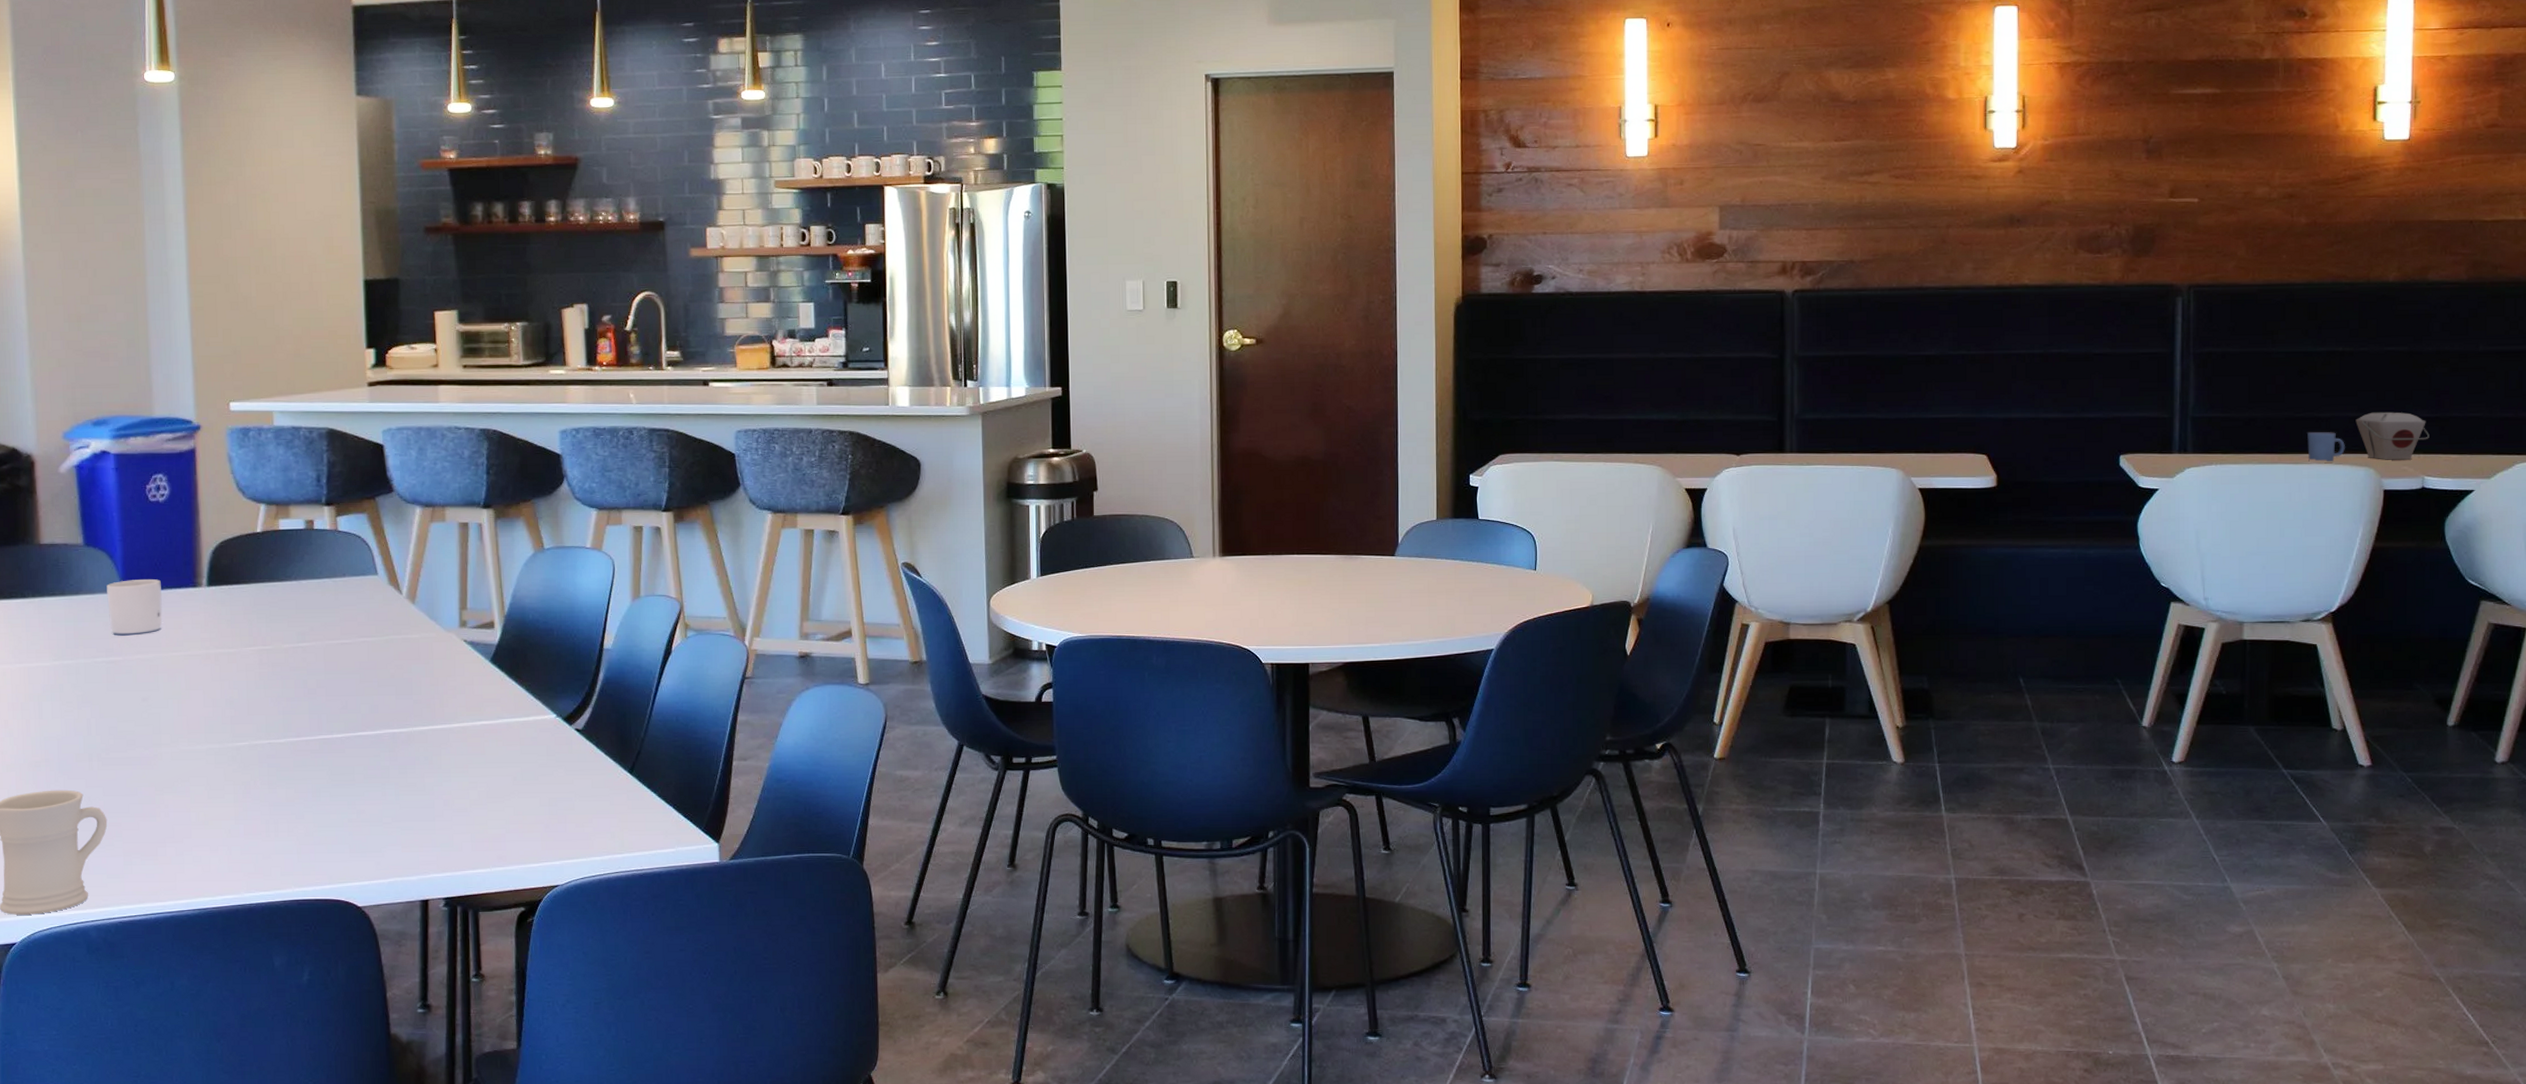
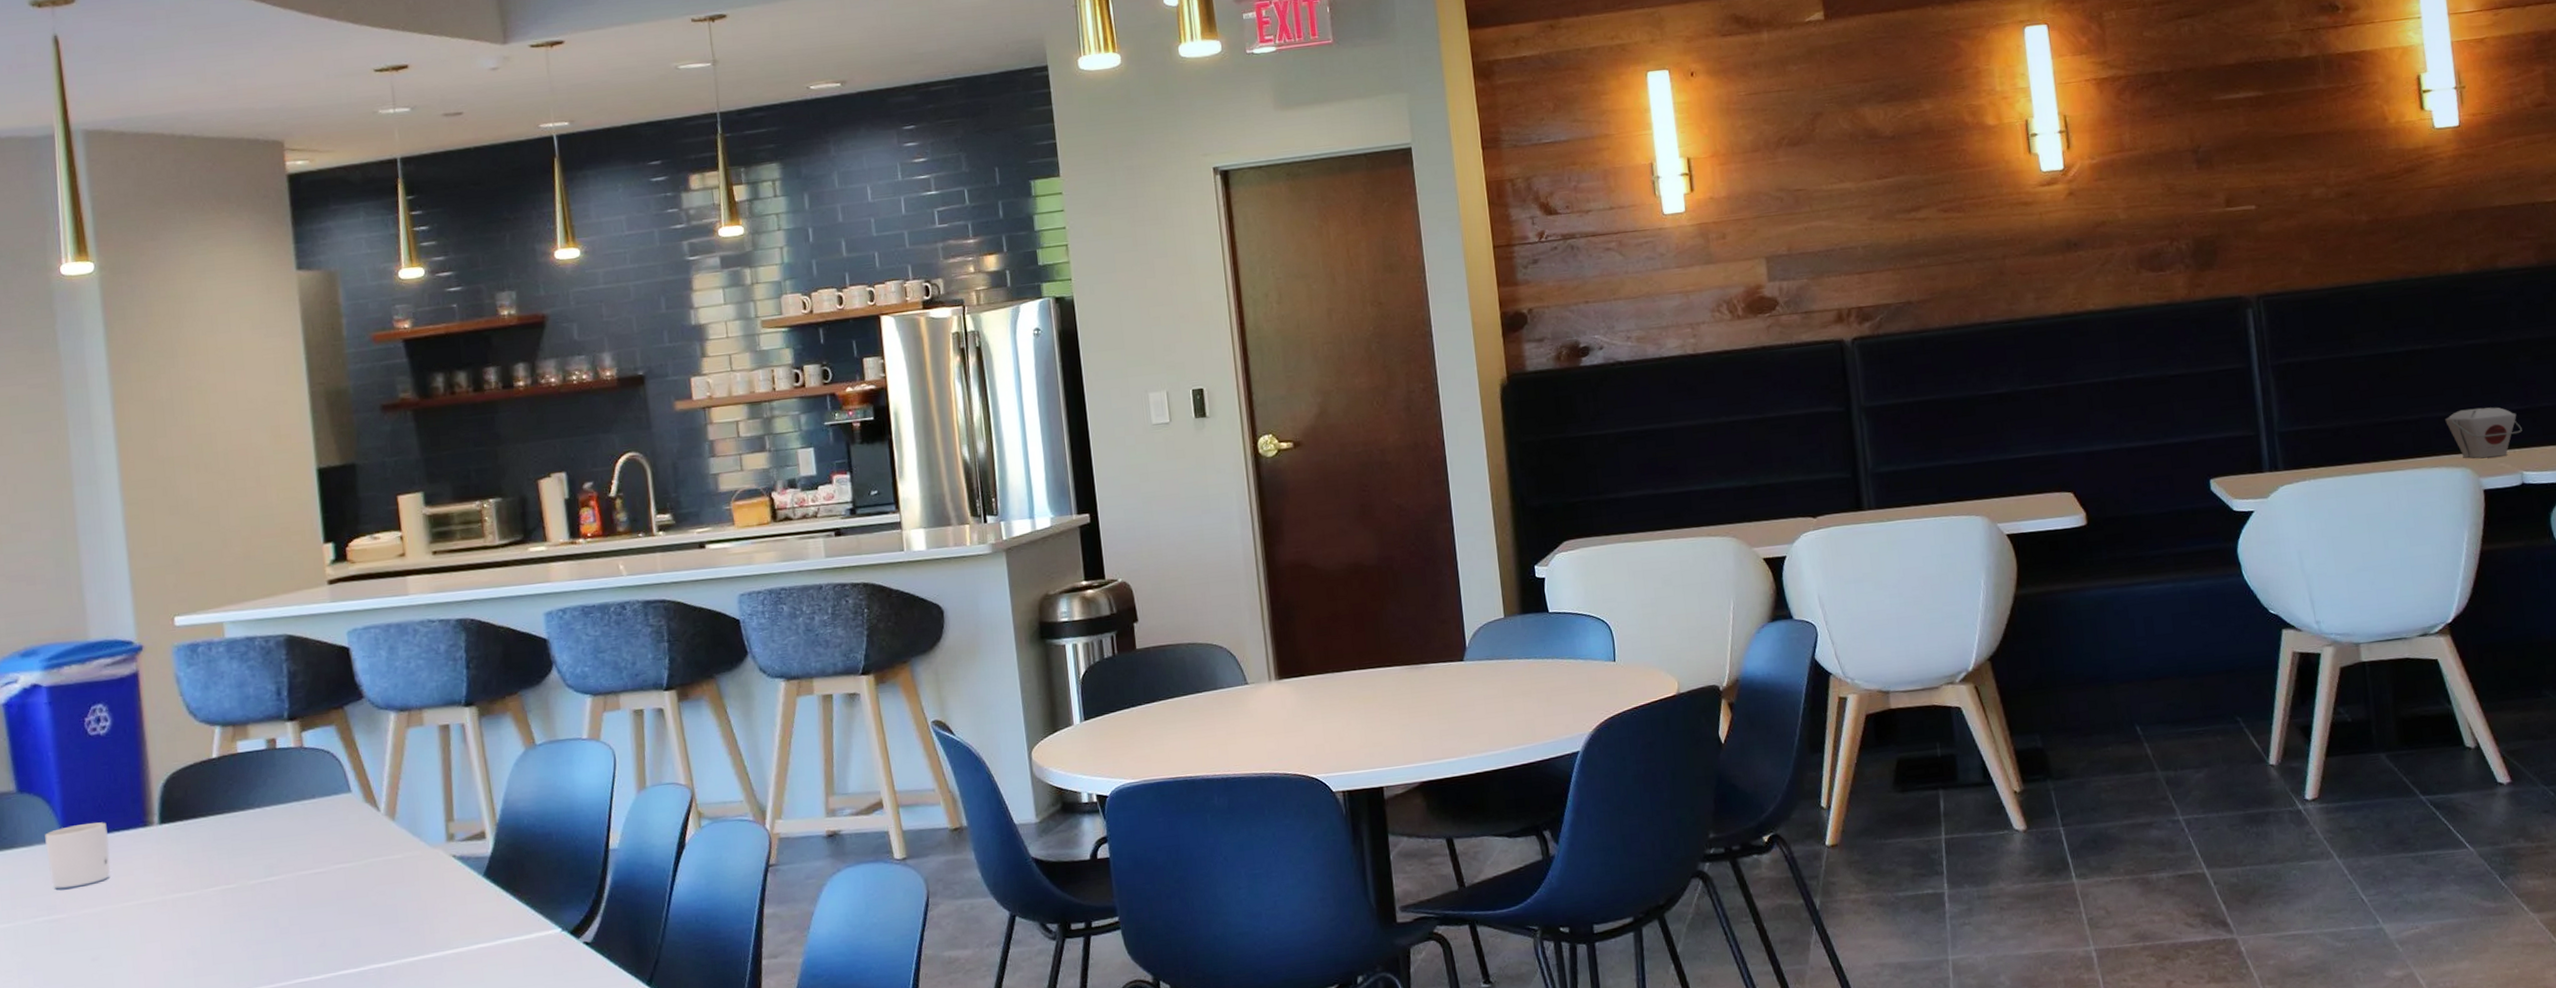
mug: present [2307,432,2345,464] -> none [2398,434,2439,468]

